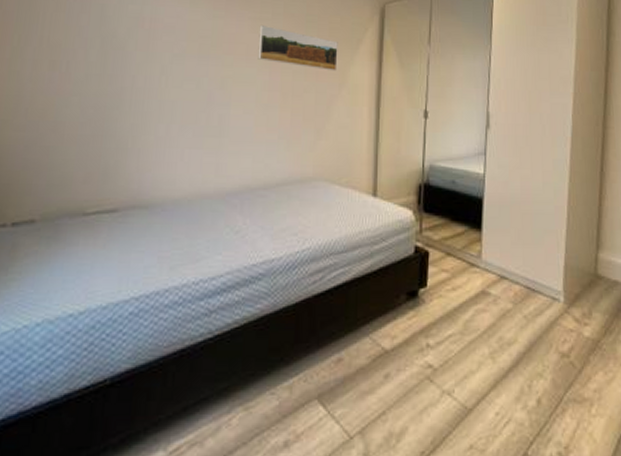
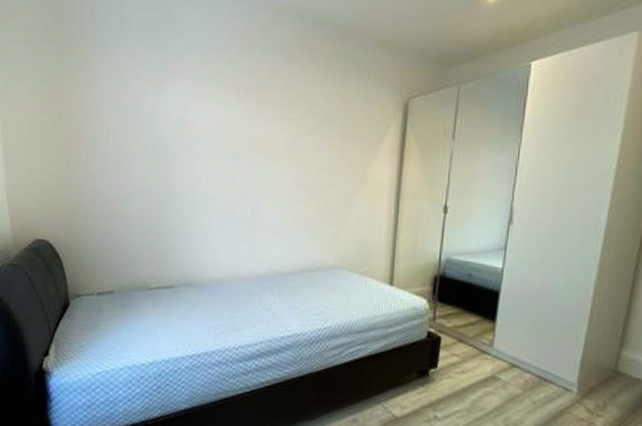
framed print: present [257,25,338,71] -> none [285,126,361,168]

